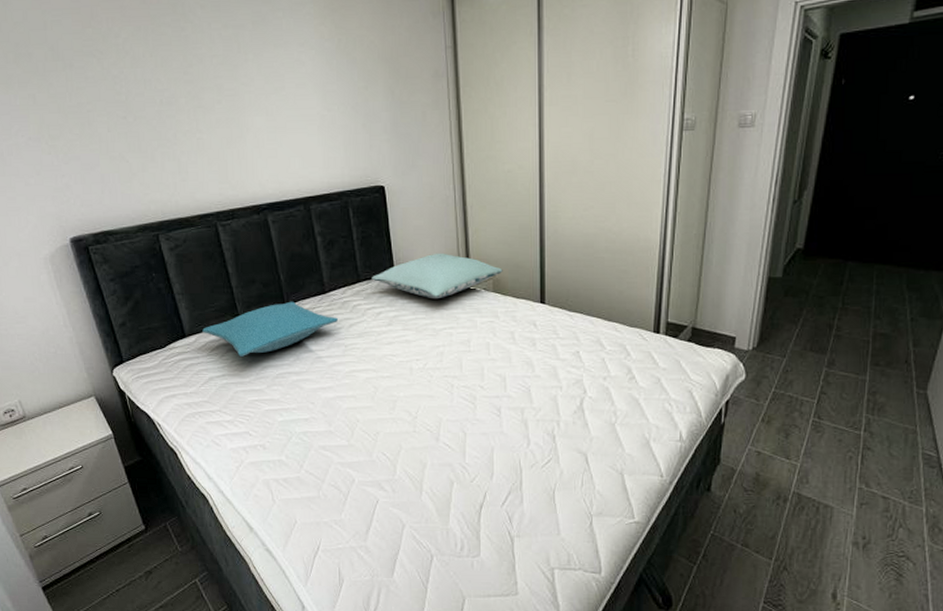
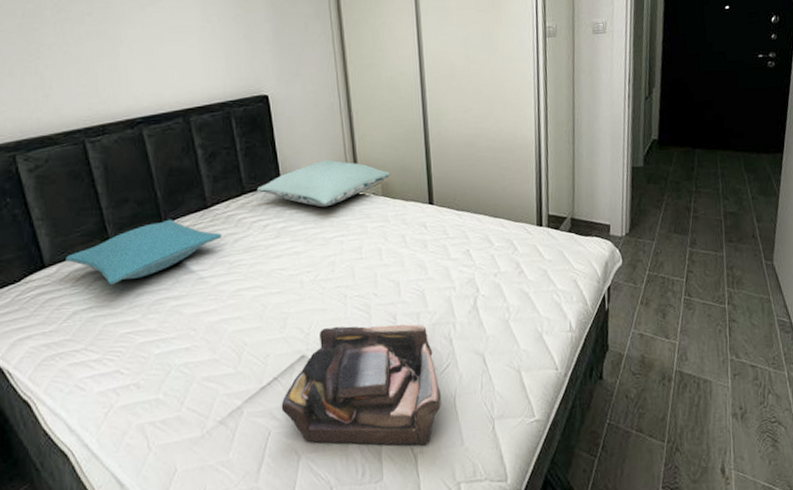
tote bag: none [389,413,540,530] -> present [281,323,441,446]

